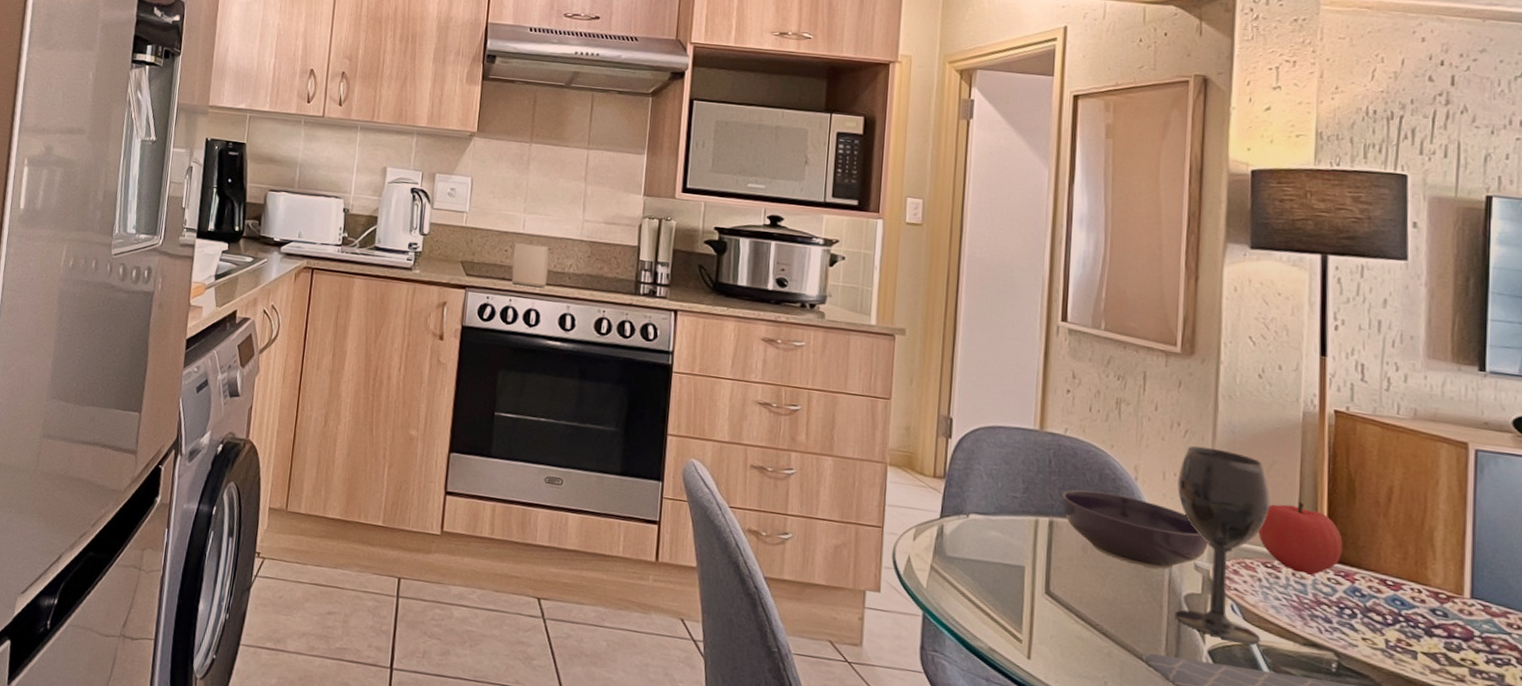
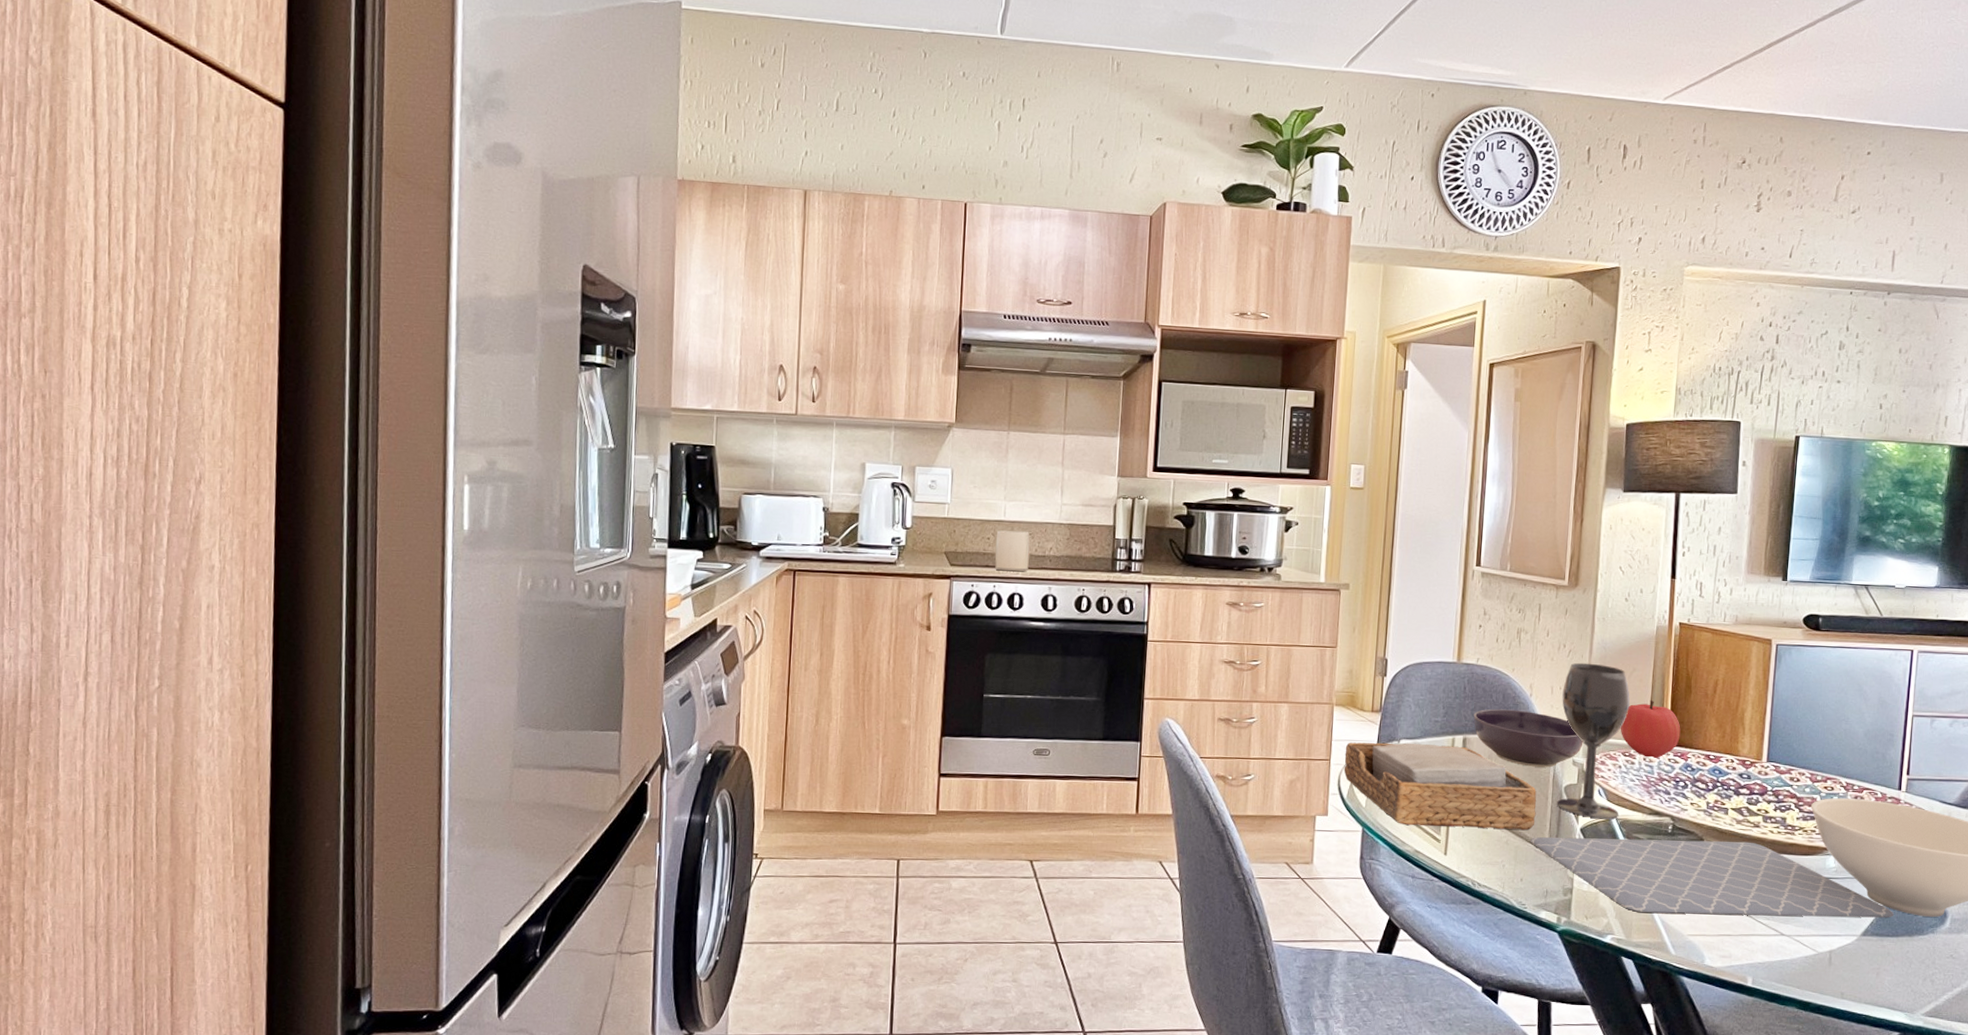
napkin holder: none [899,509,1148,643] -> present [1343,742,1537,831]

